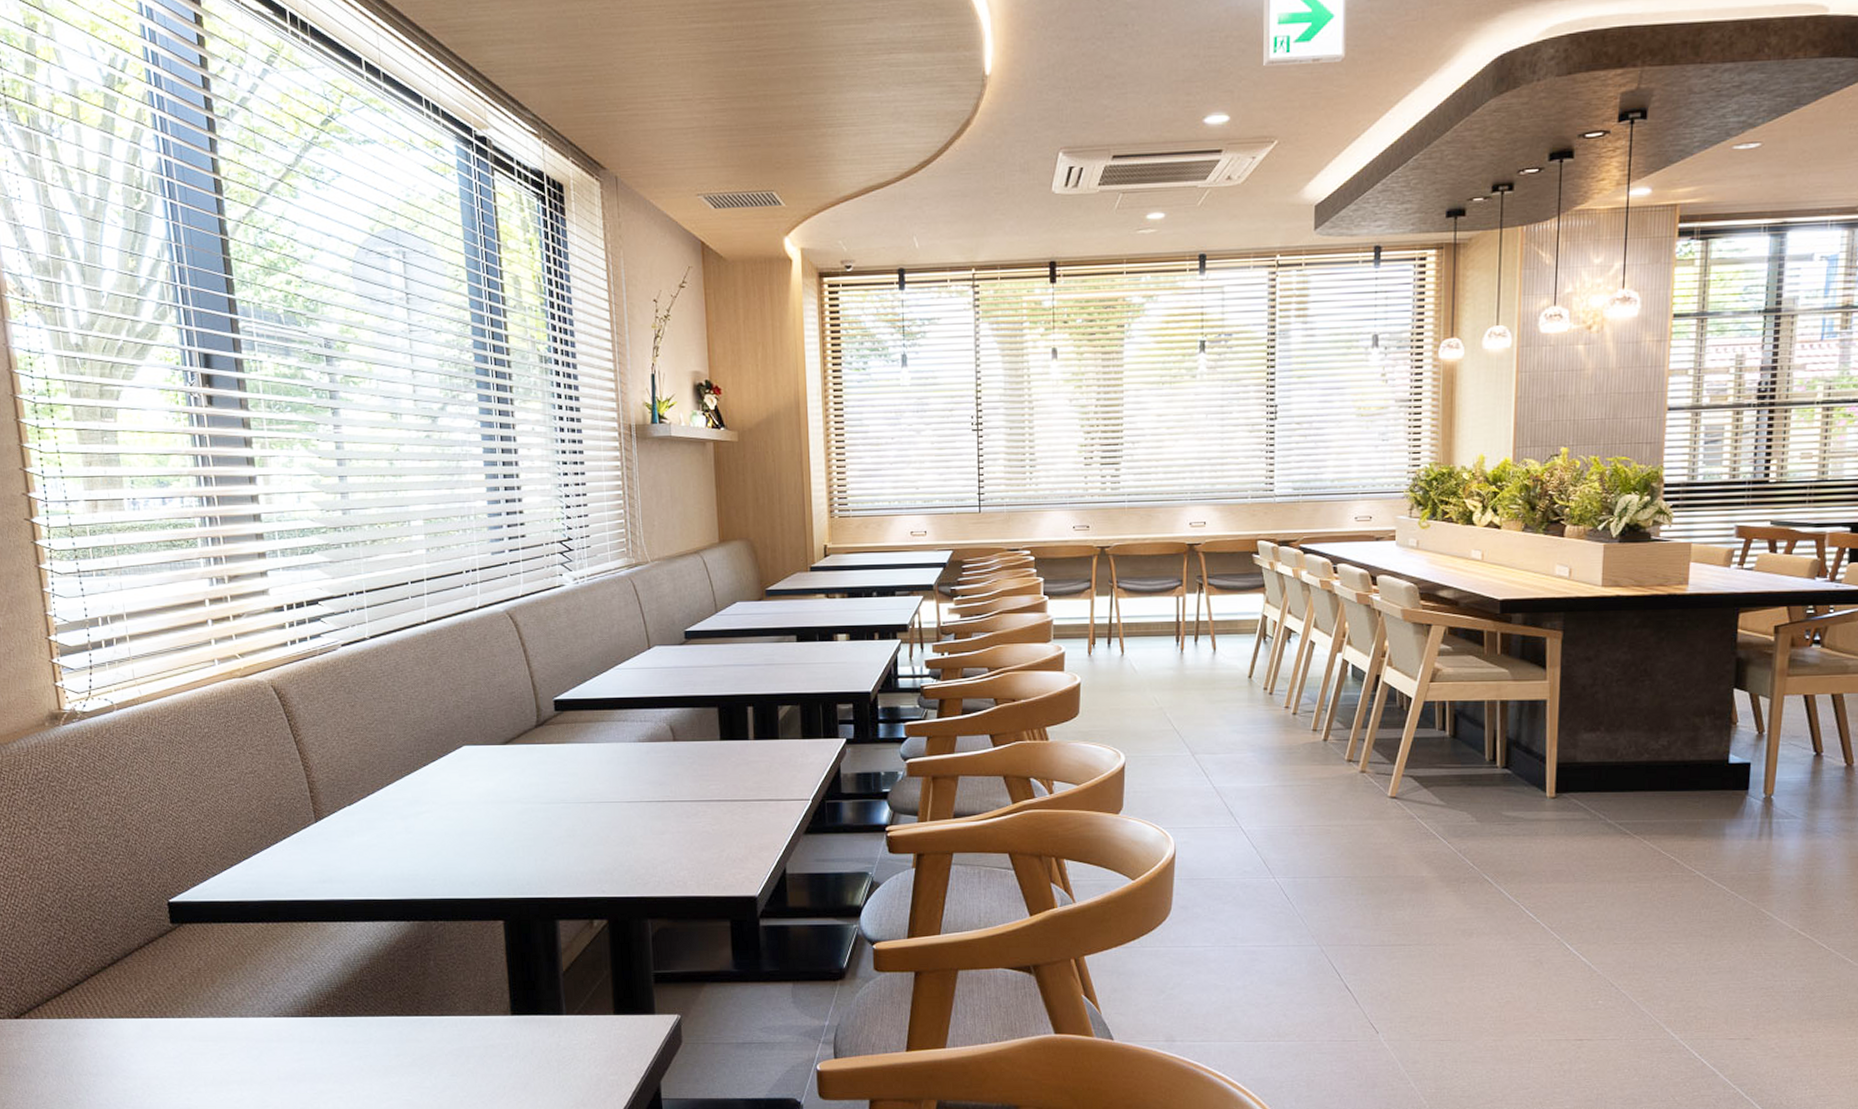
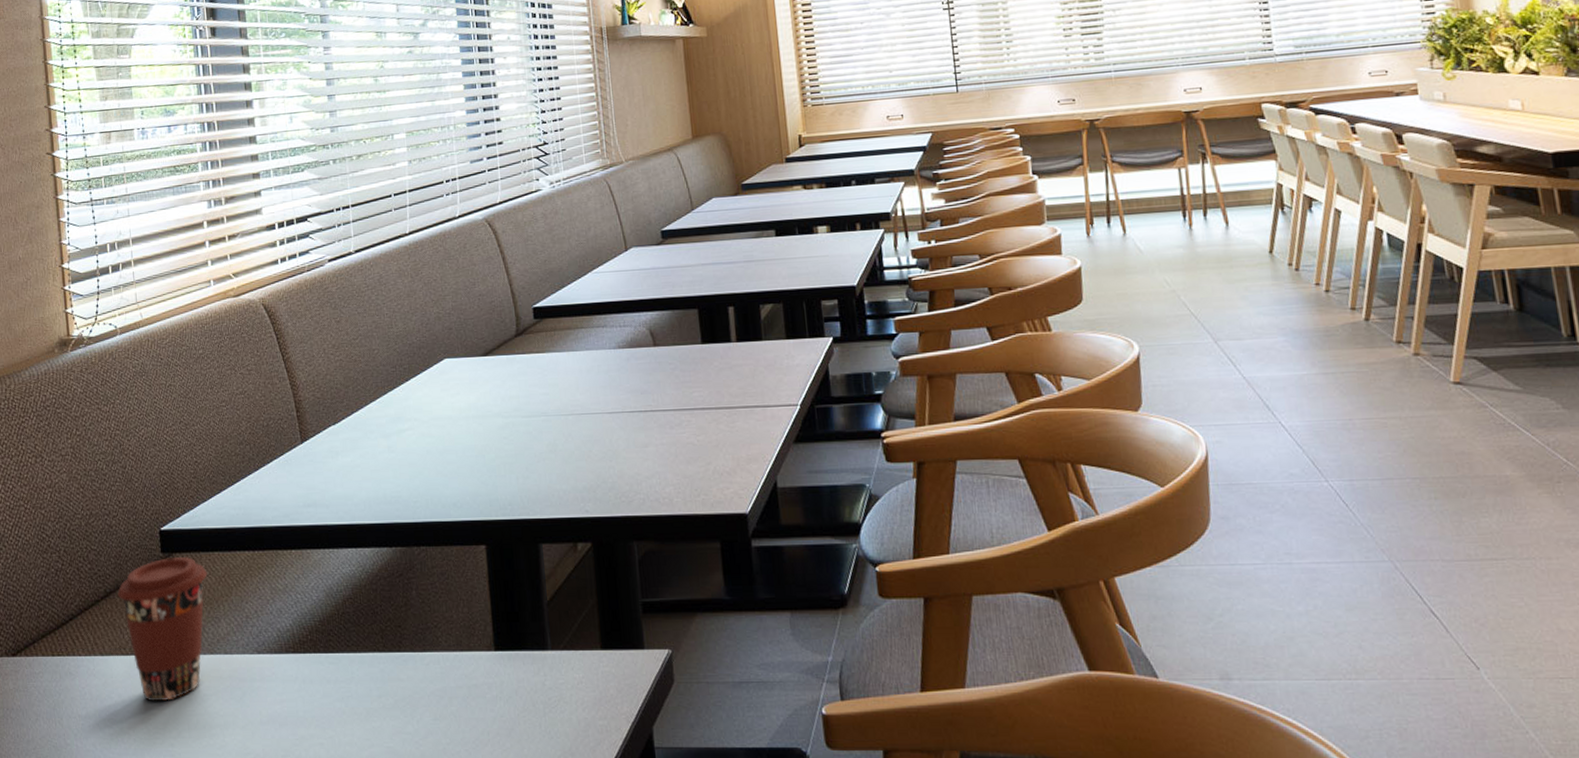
coffee cup: none [125,926,220,1060] -> present [117,556,208,702]

